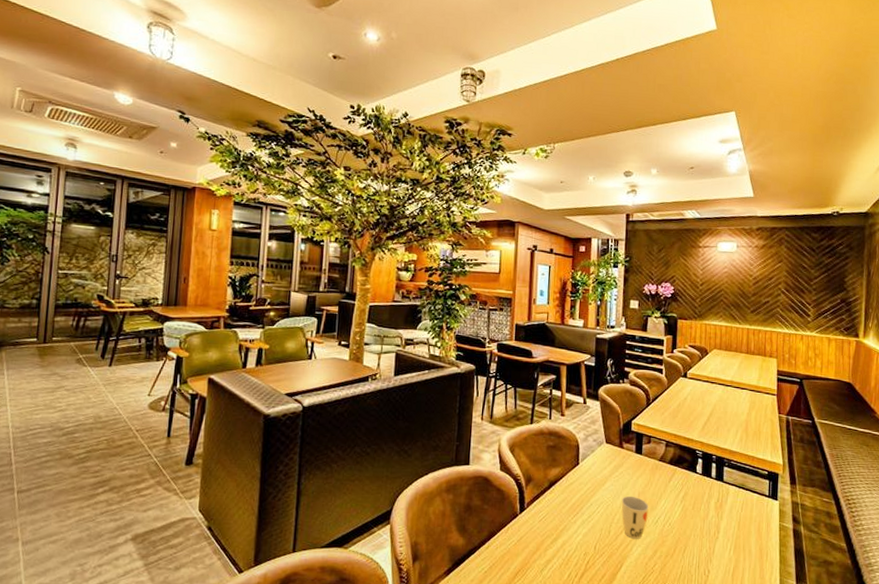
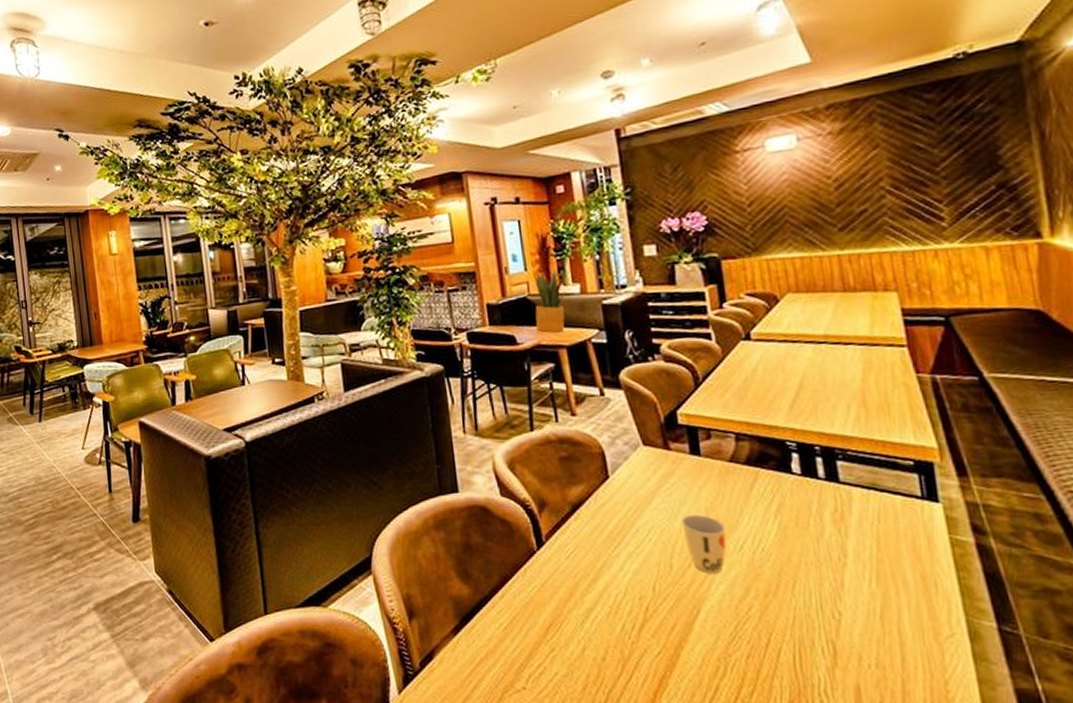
planter: none [548,306,574,353] -> present [534,269,567,333]

